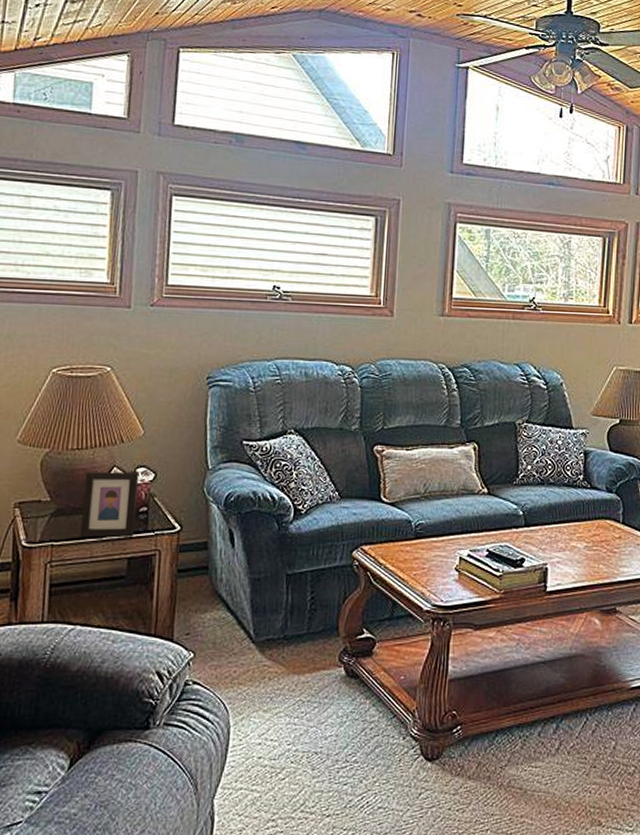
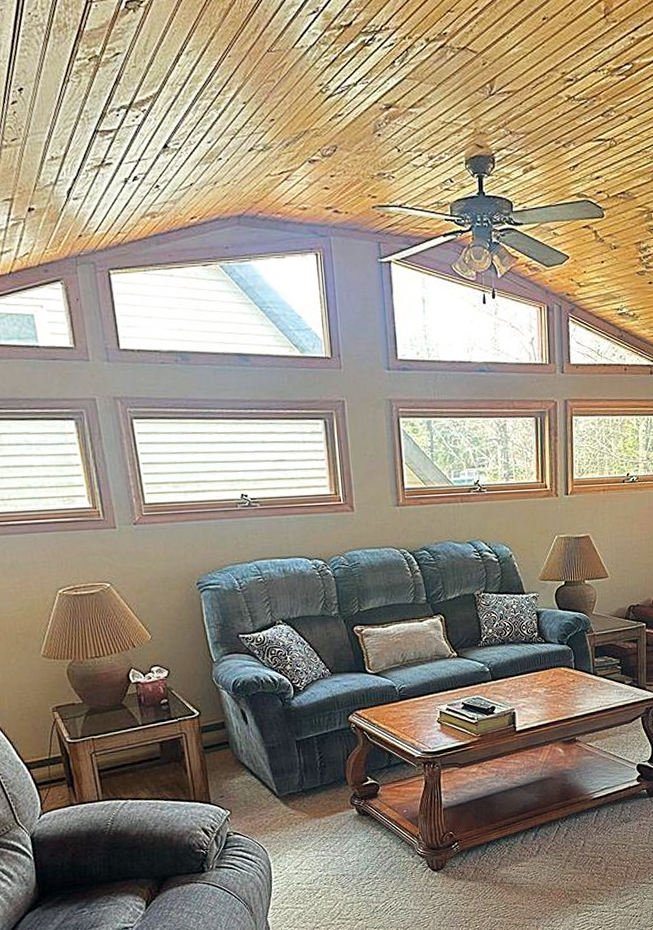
picture frame: present [80,471,140,538] -> none [108,670,161,730]

